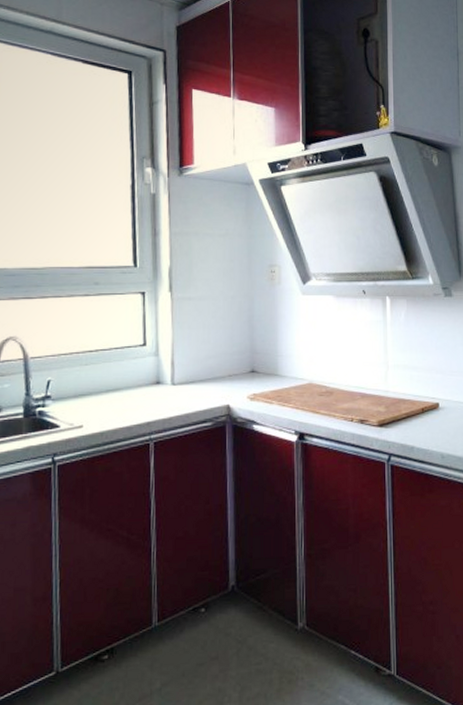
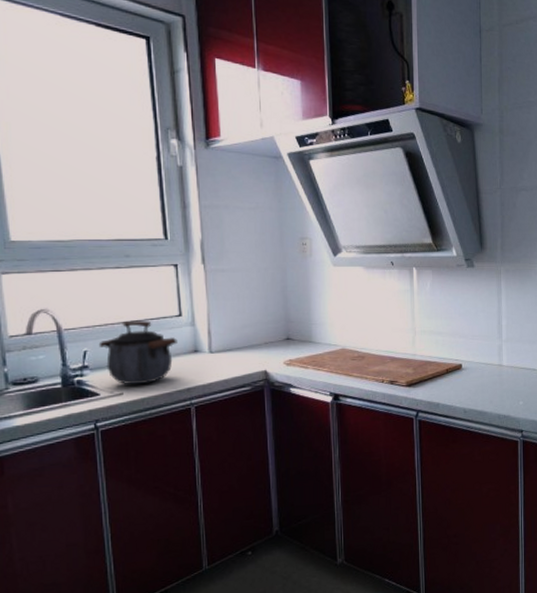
kettle: none [62,349,140,418] -> present [98,320,178,385]

